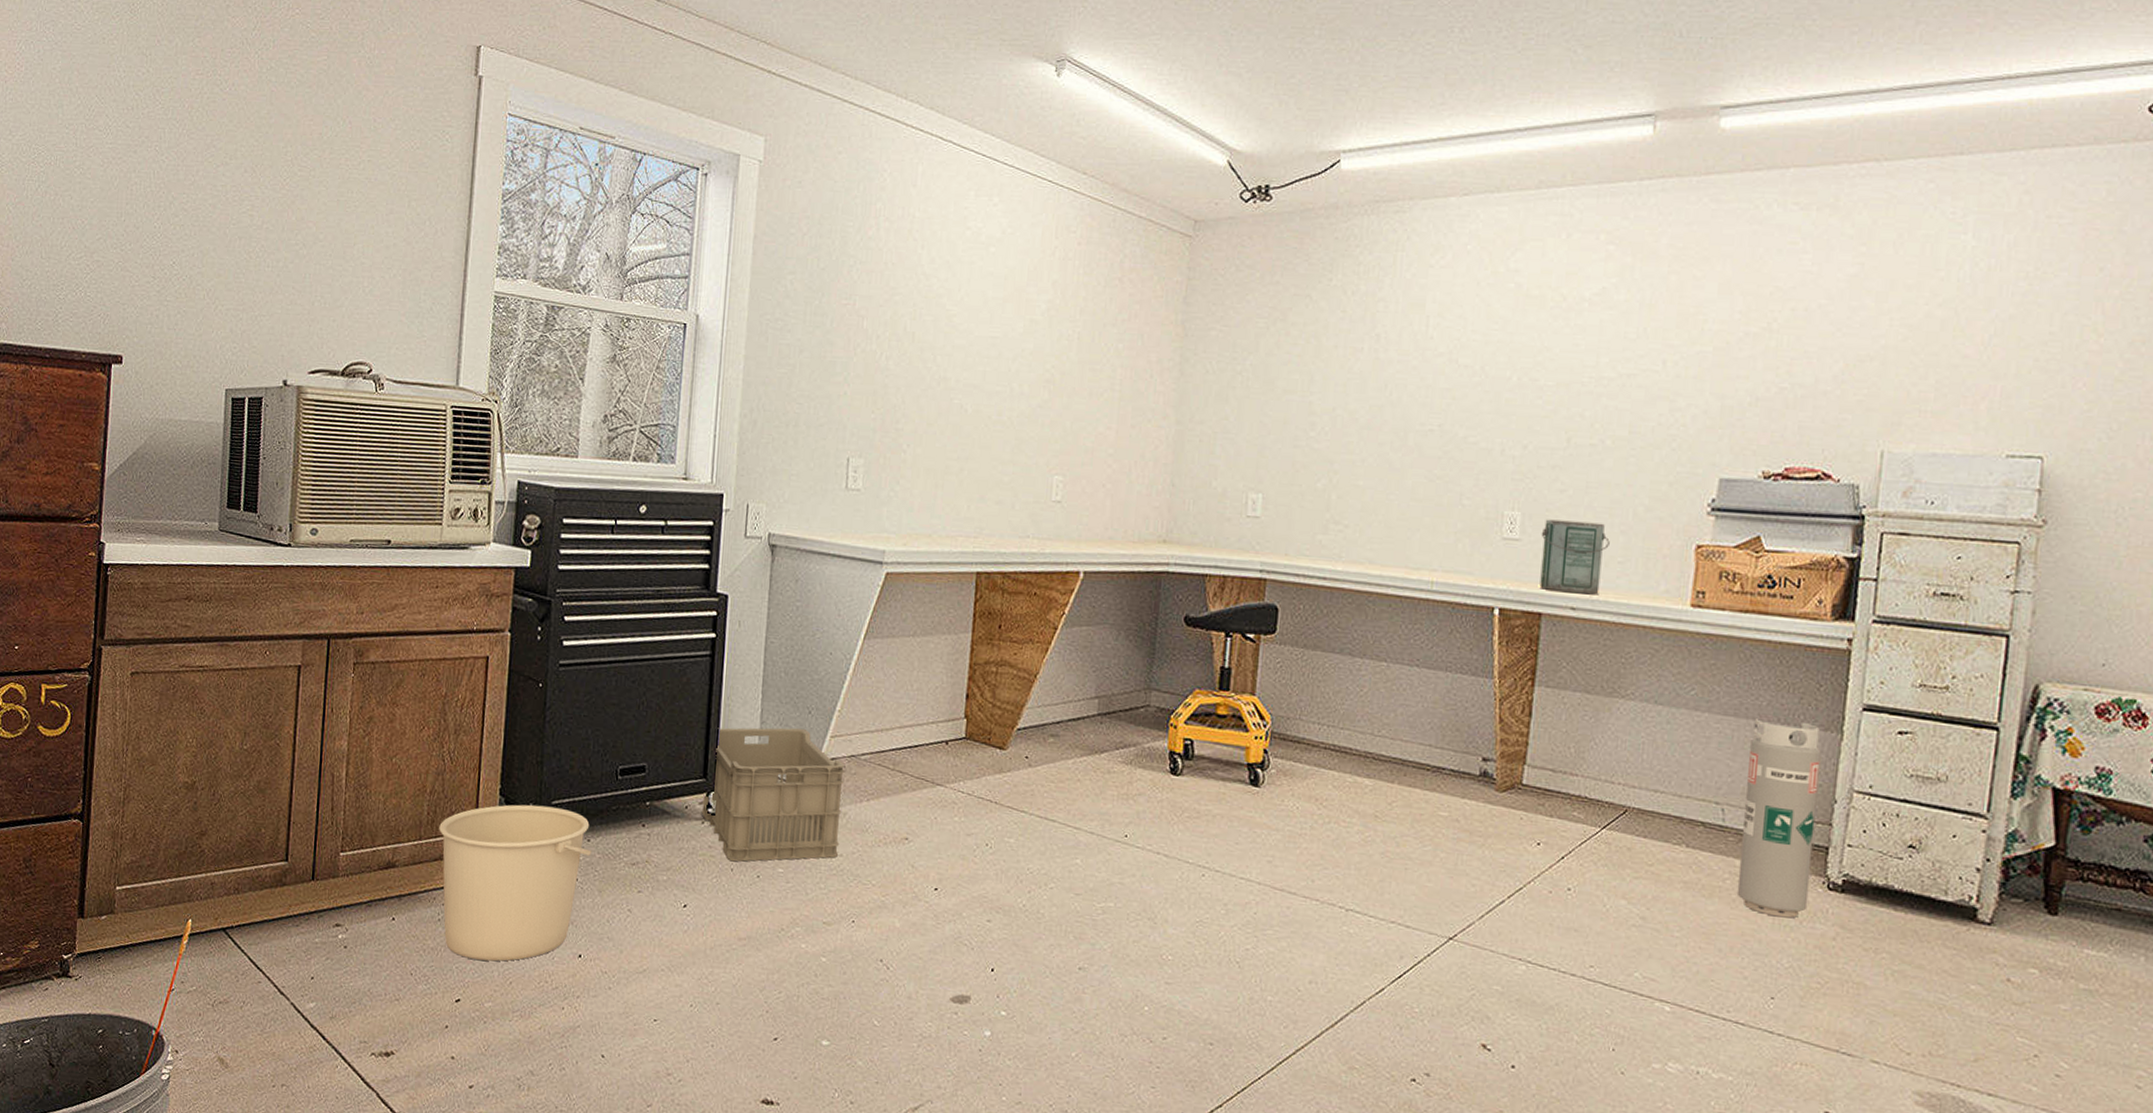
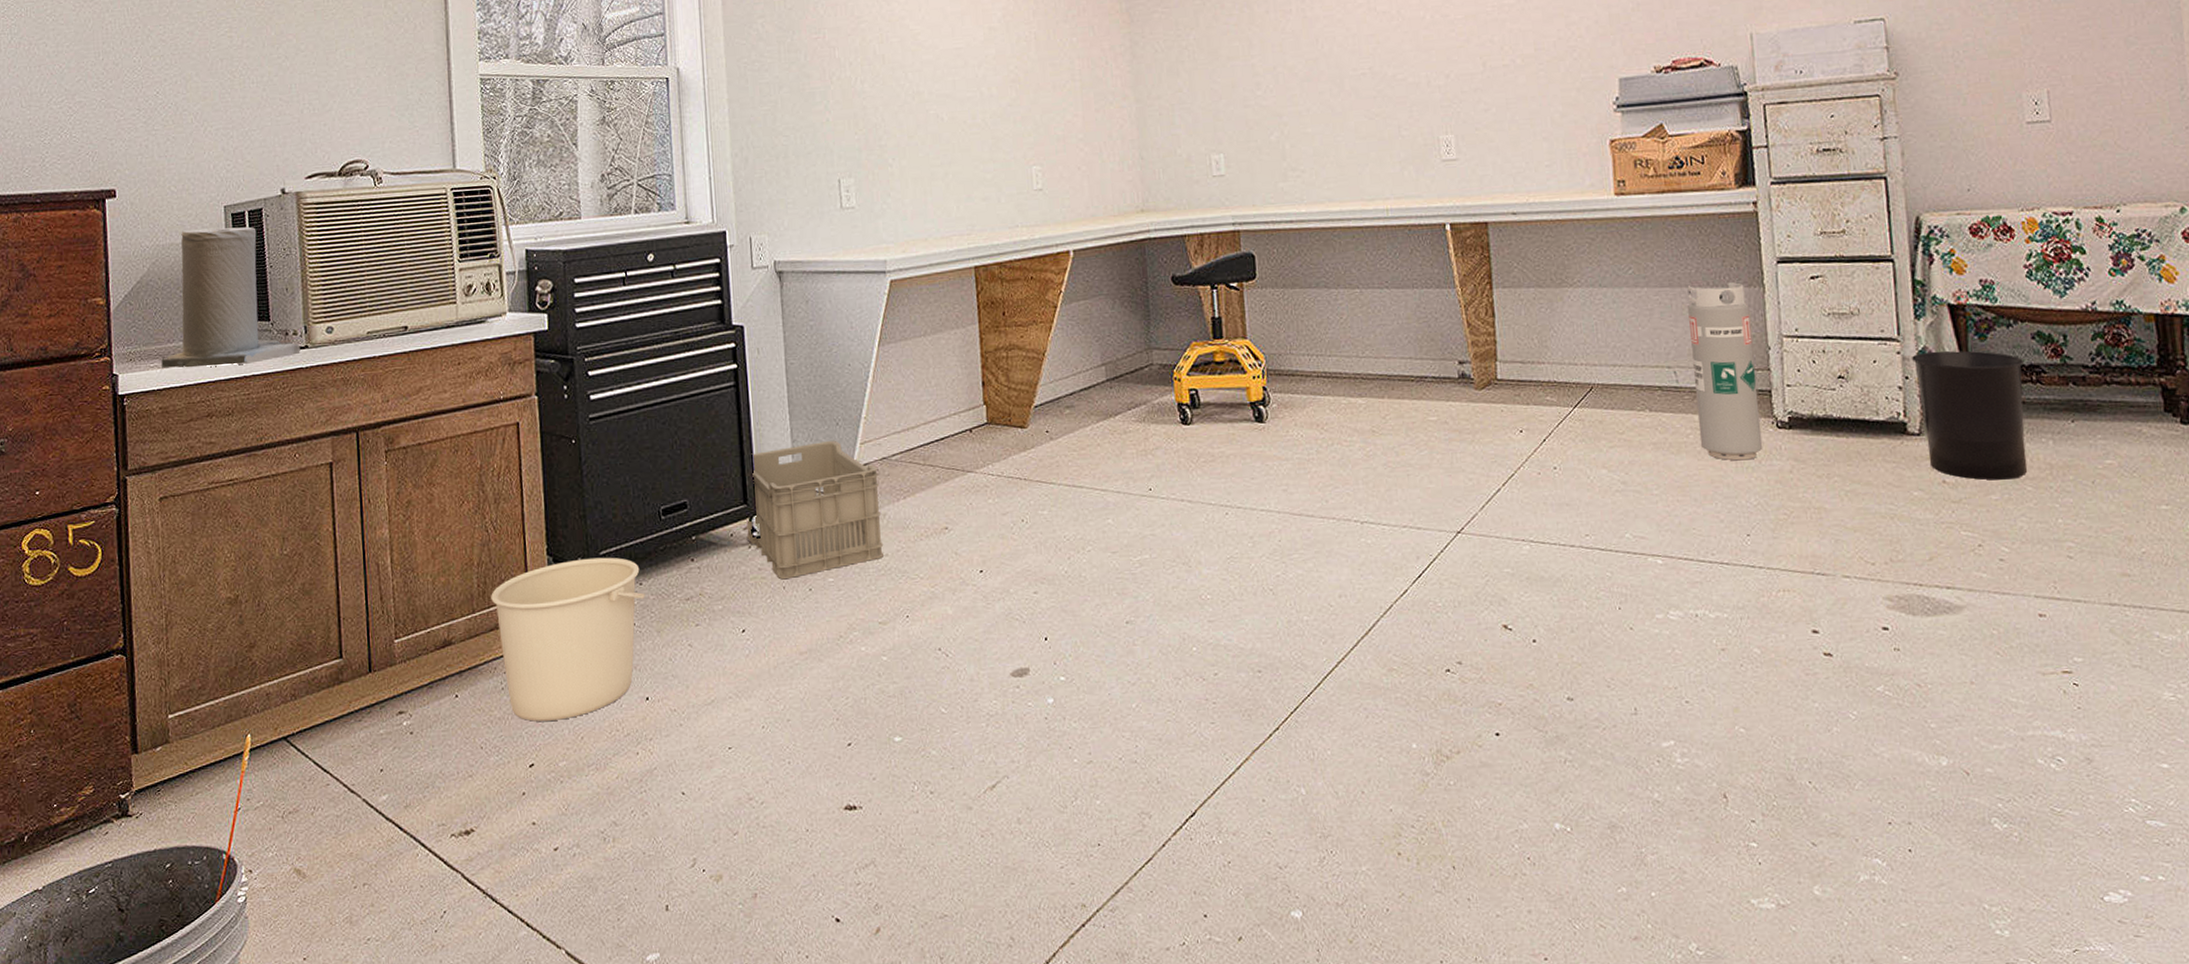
paper towel: none [147,407,284,553] -> present [161,226,301,369]
paint can: present [1539,519,1610,595] -> none [1474,133,1536,201]
waste bin: none [1995,836,2130,992] -> present [1911,350,2028,480]

